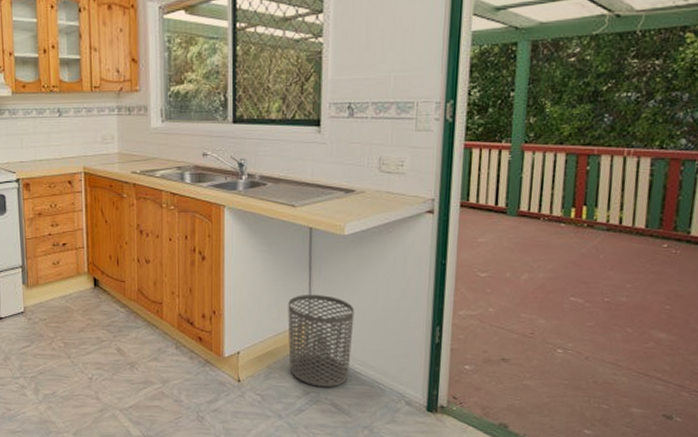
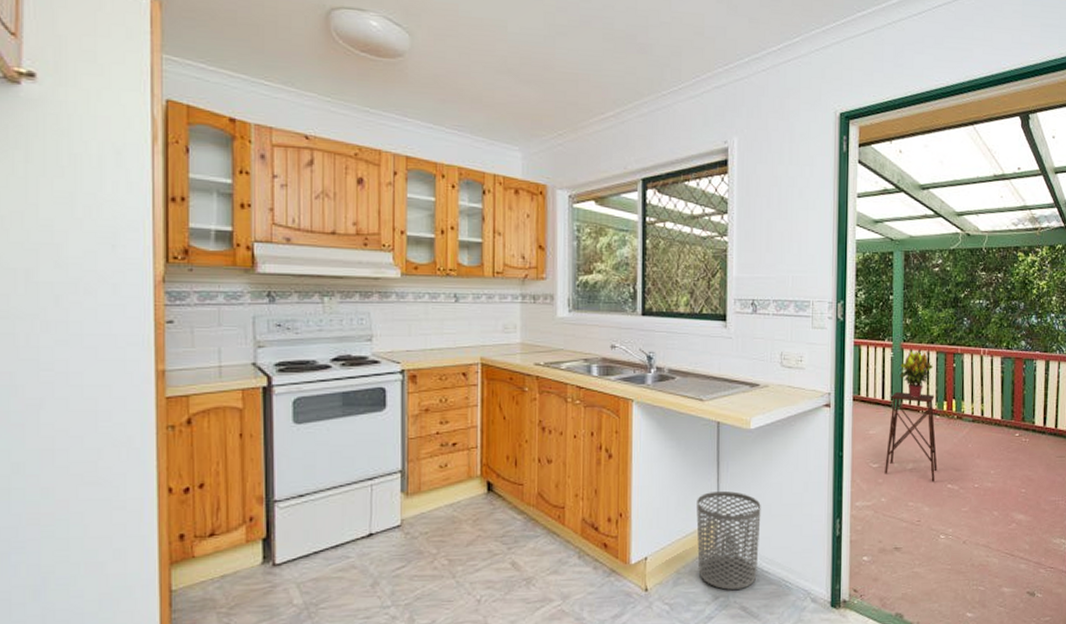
side table: none [494,197,560,294] -> present [885,391,938,482]
potted plant: none [517,153,561,204] -> present [899,351,934,398]

